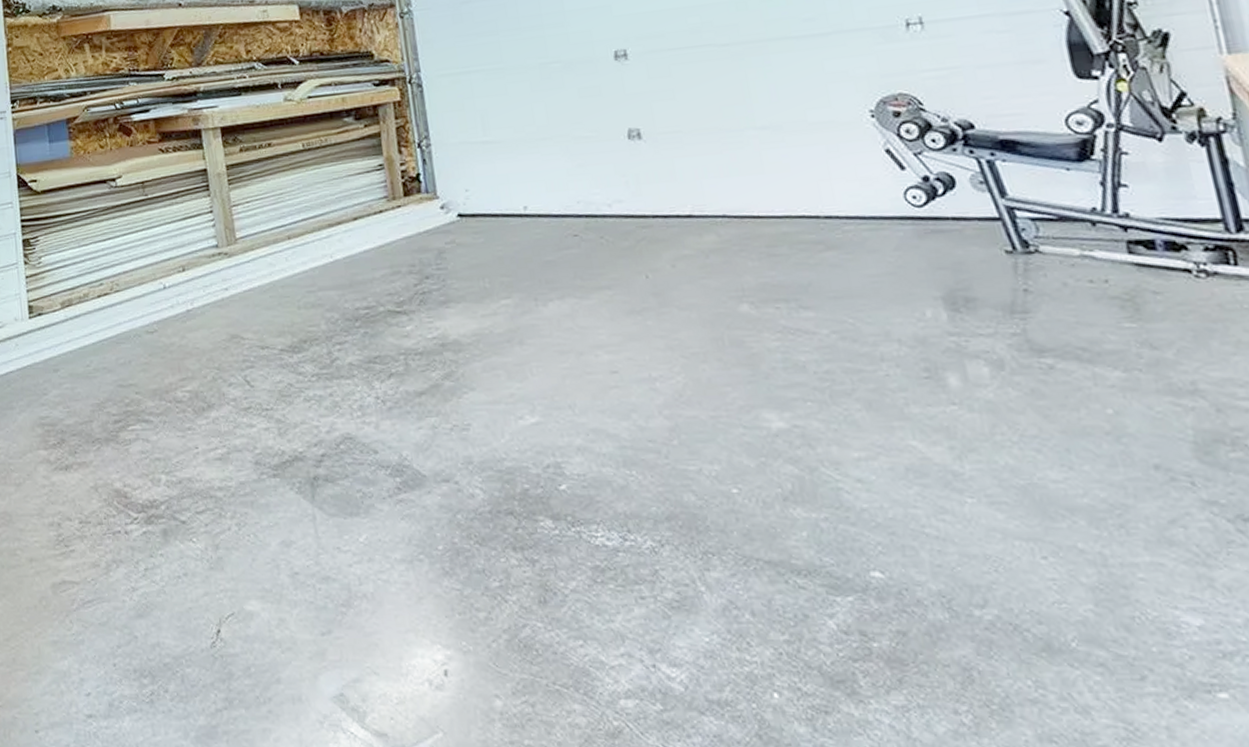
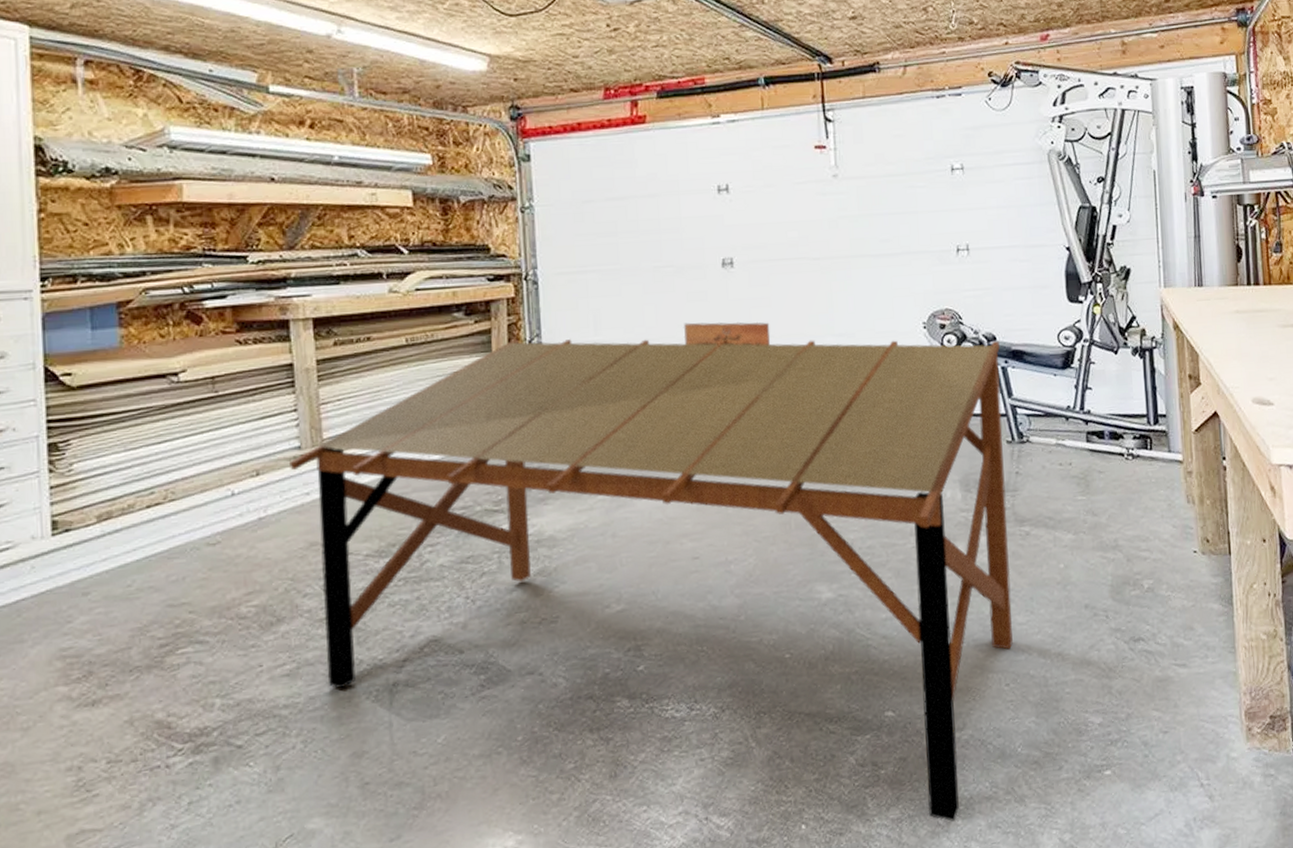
work table: none [209,116,1047,723] -> present [289,321,1013,822]

